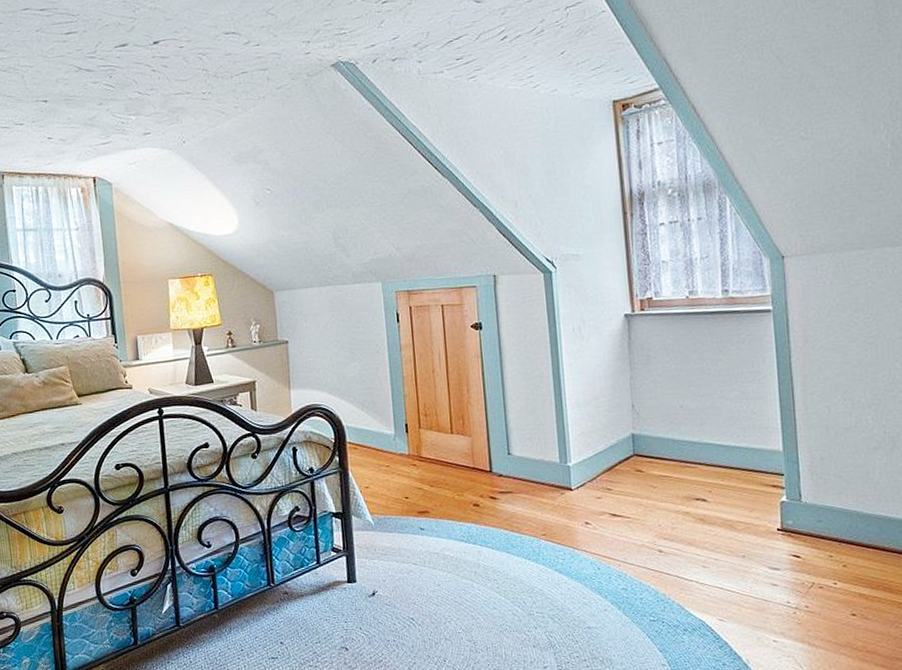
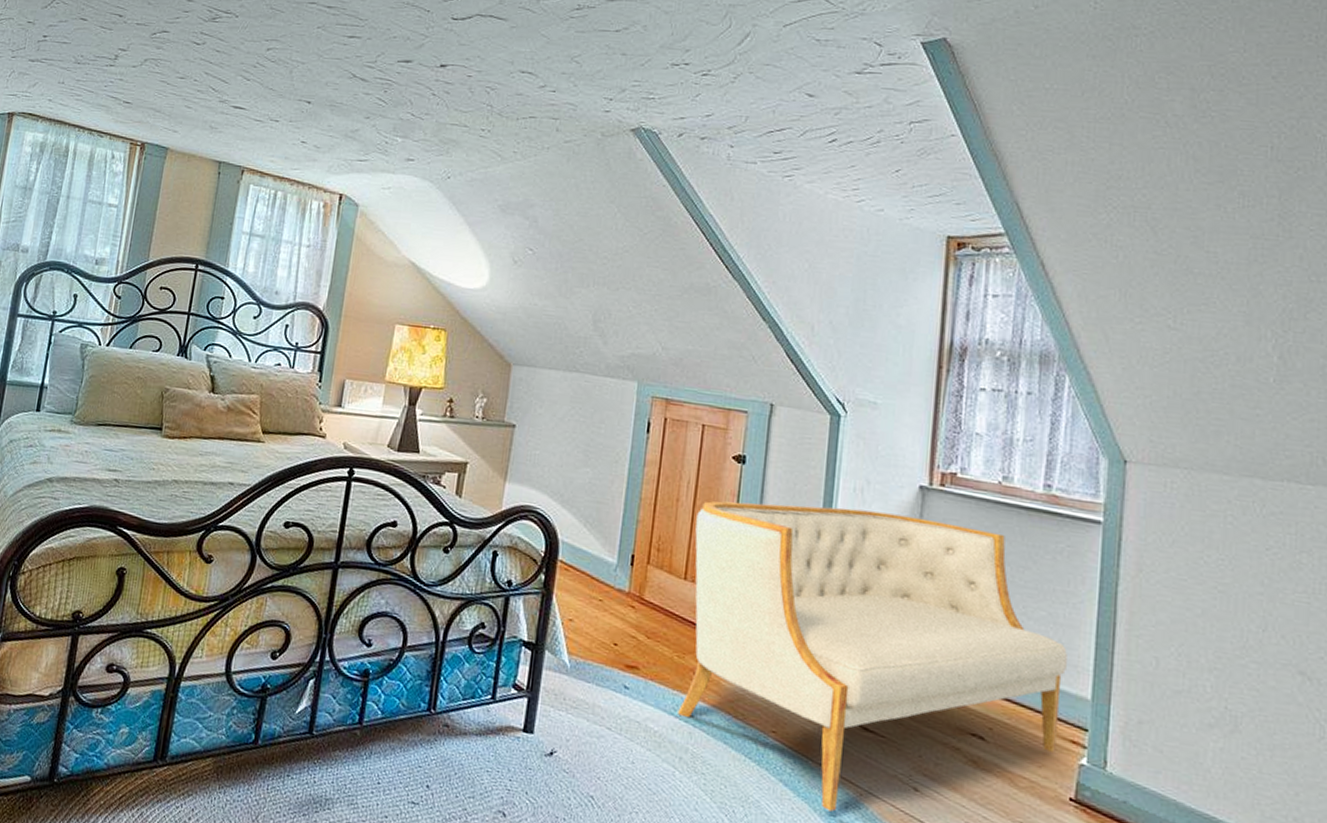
sofa: none [451,338,762,584] -> present [678,501,1067,812]

